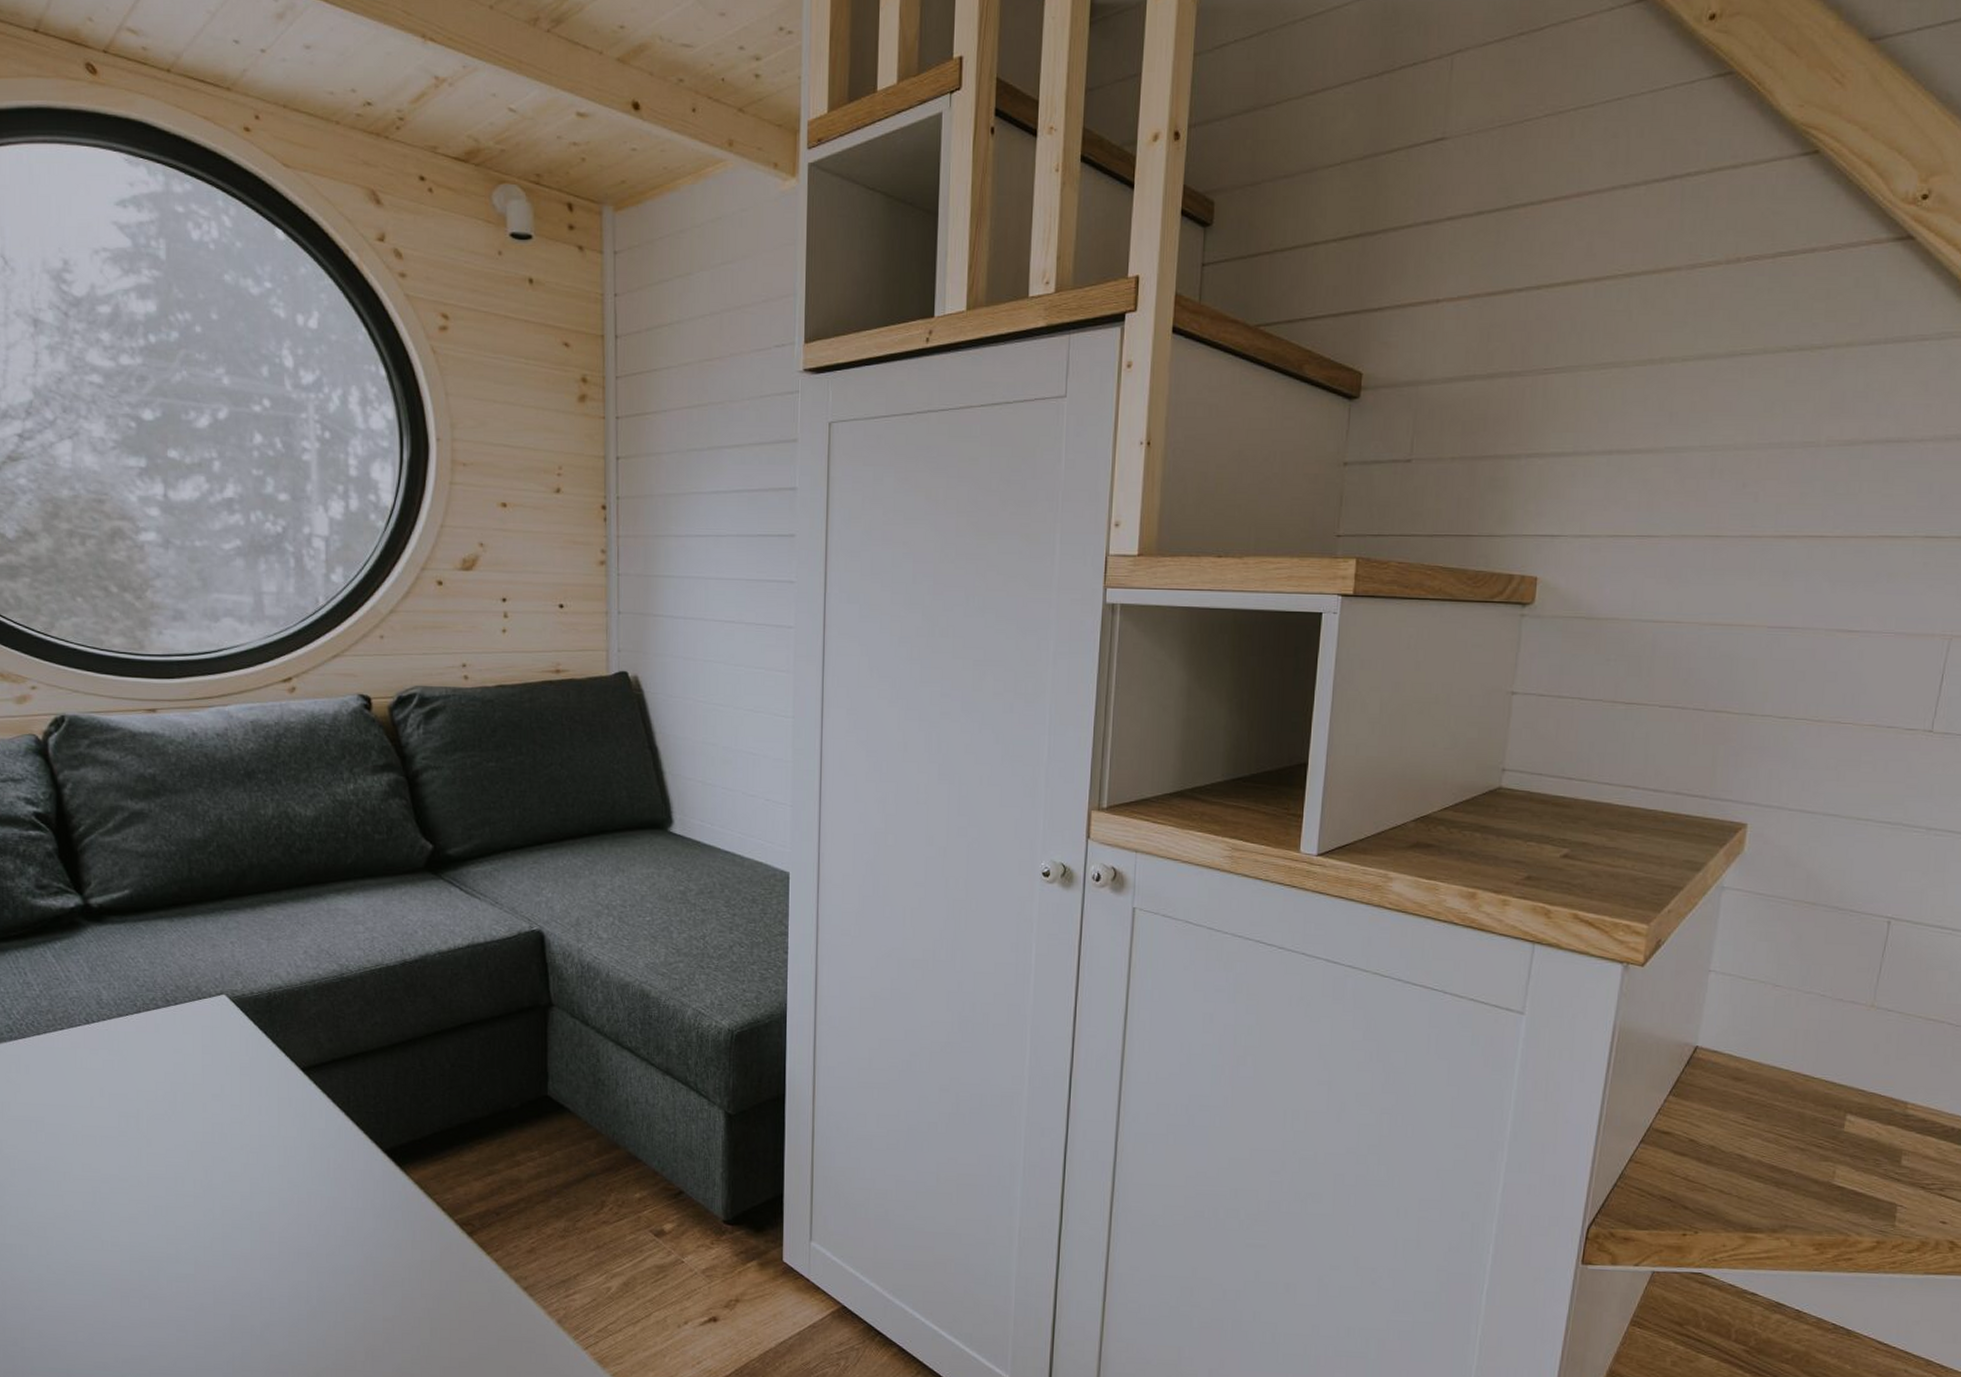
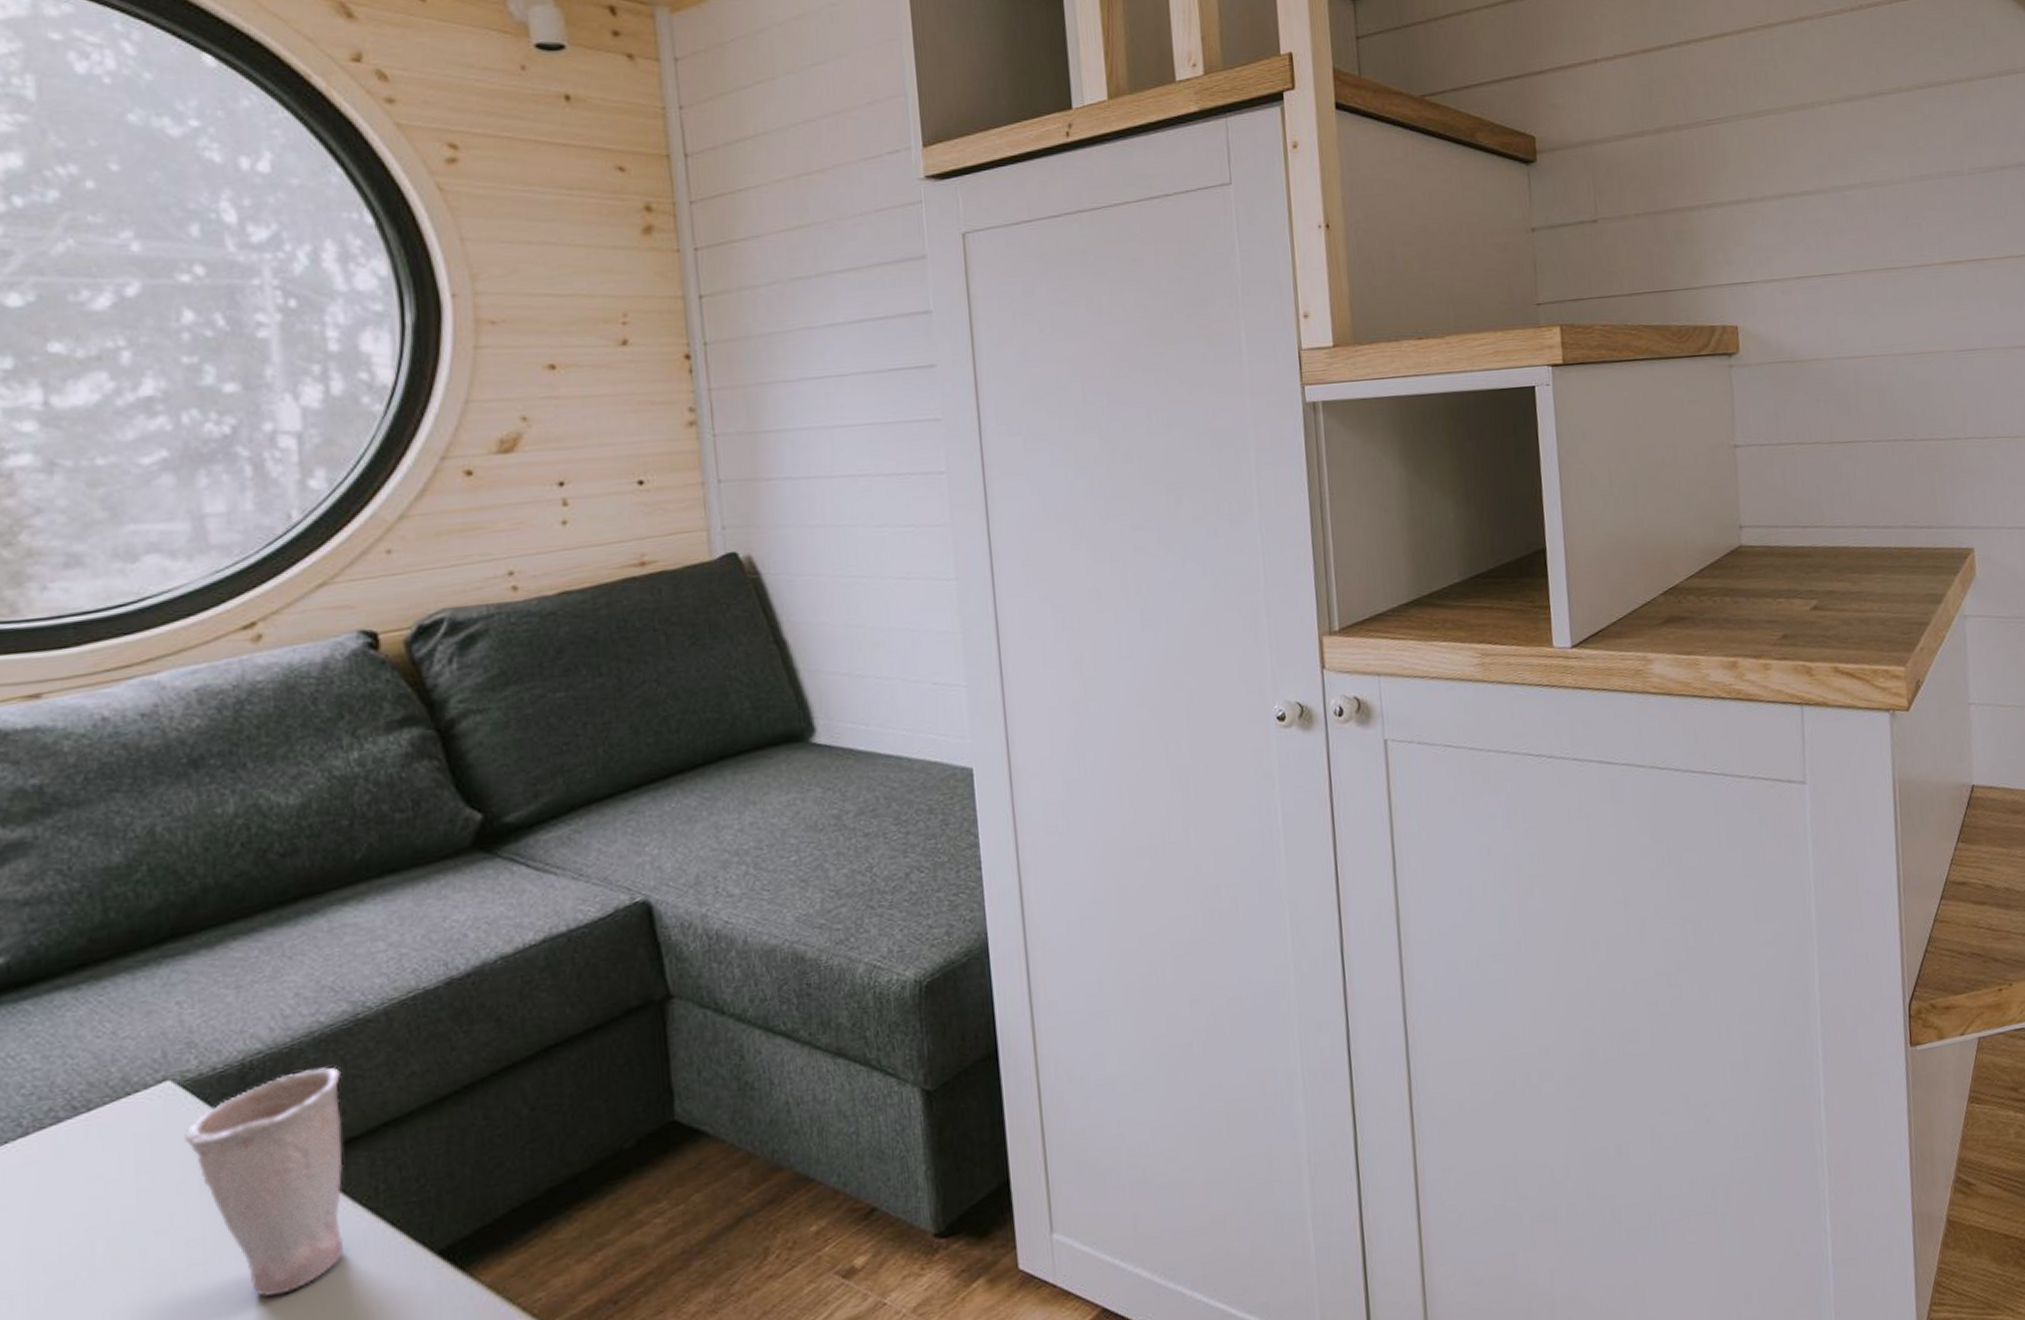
cup: none [232,1006,331,1155] -> present [185,1067,344,1296]

